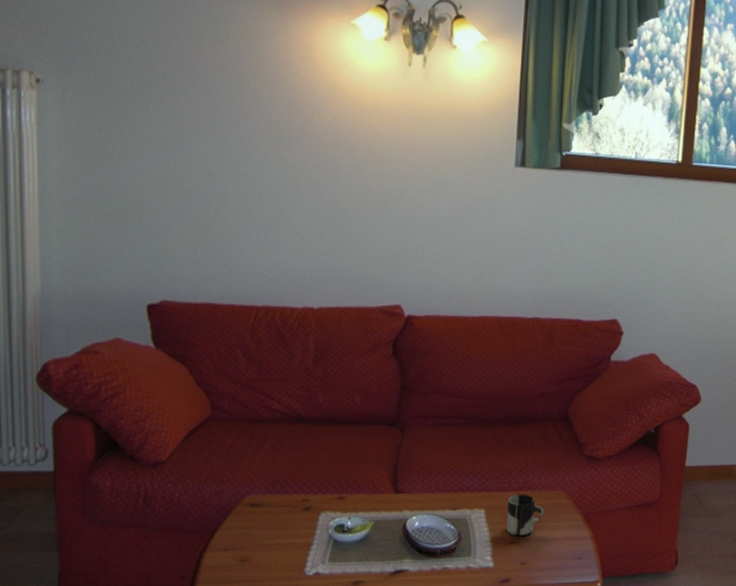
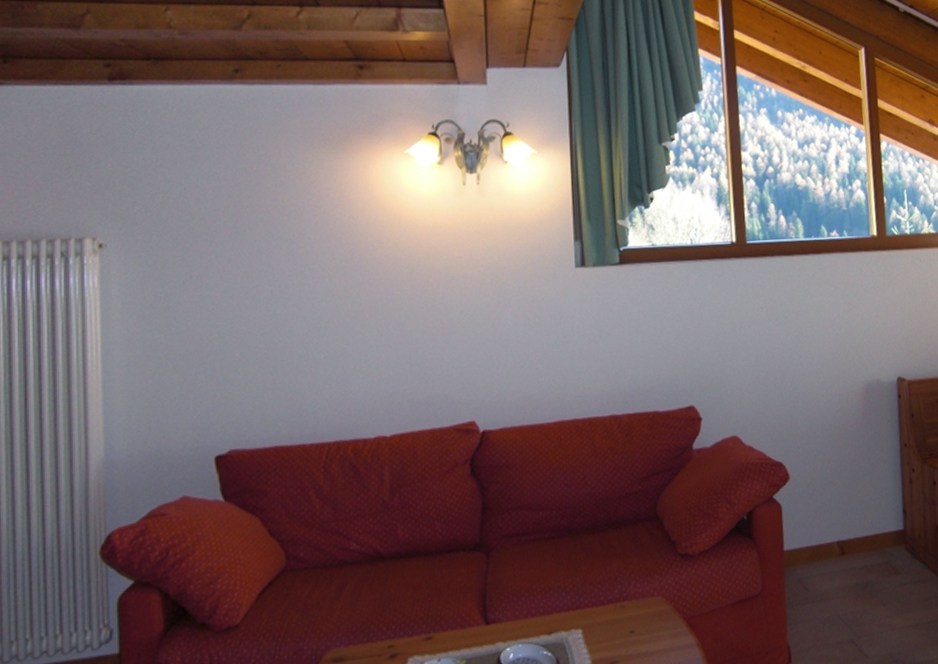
cup: present [506,494,544,537] -> none [604,605,645,655]

